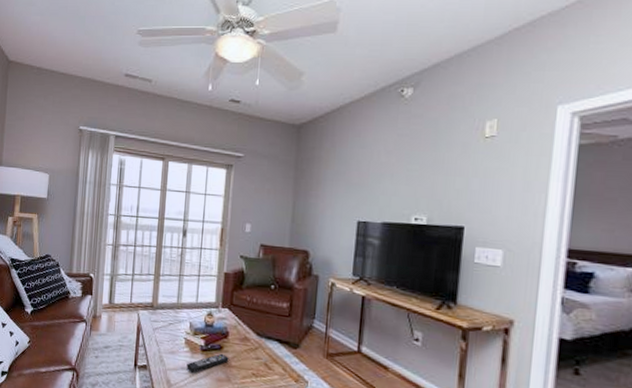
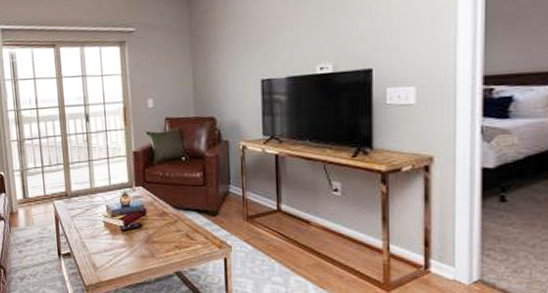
remote control: present [186,353,229,372] -> none [109,231,150,252]

